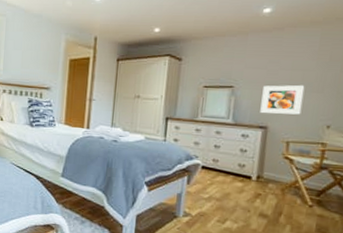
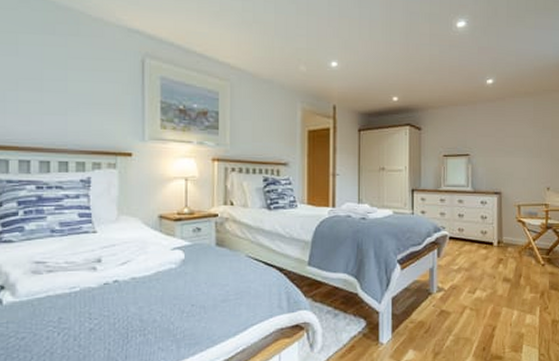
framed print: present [260,84,305,115] -> none [494,151,527,180]

